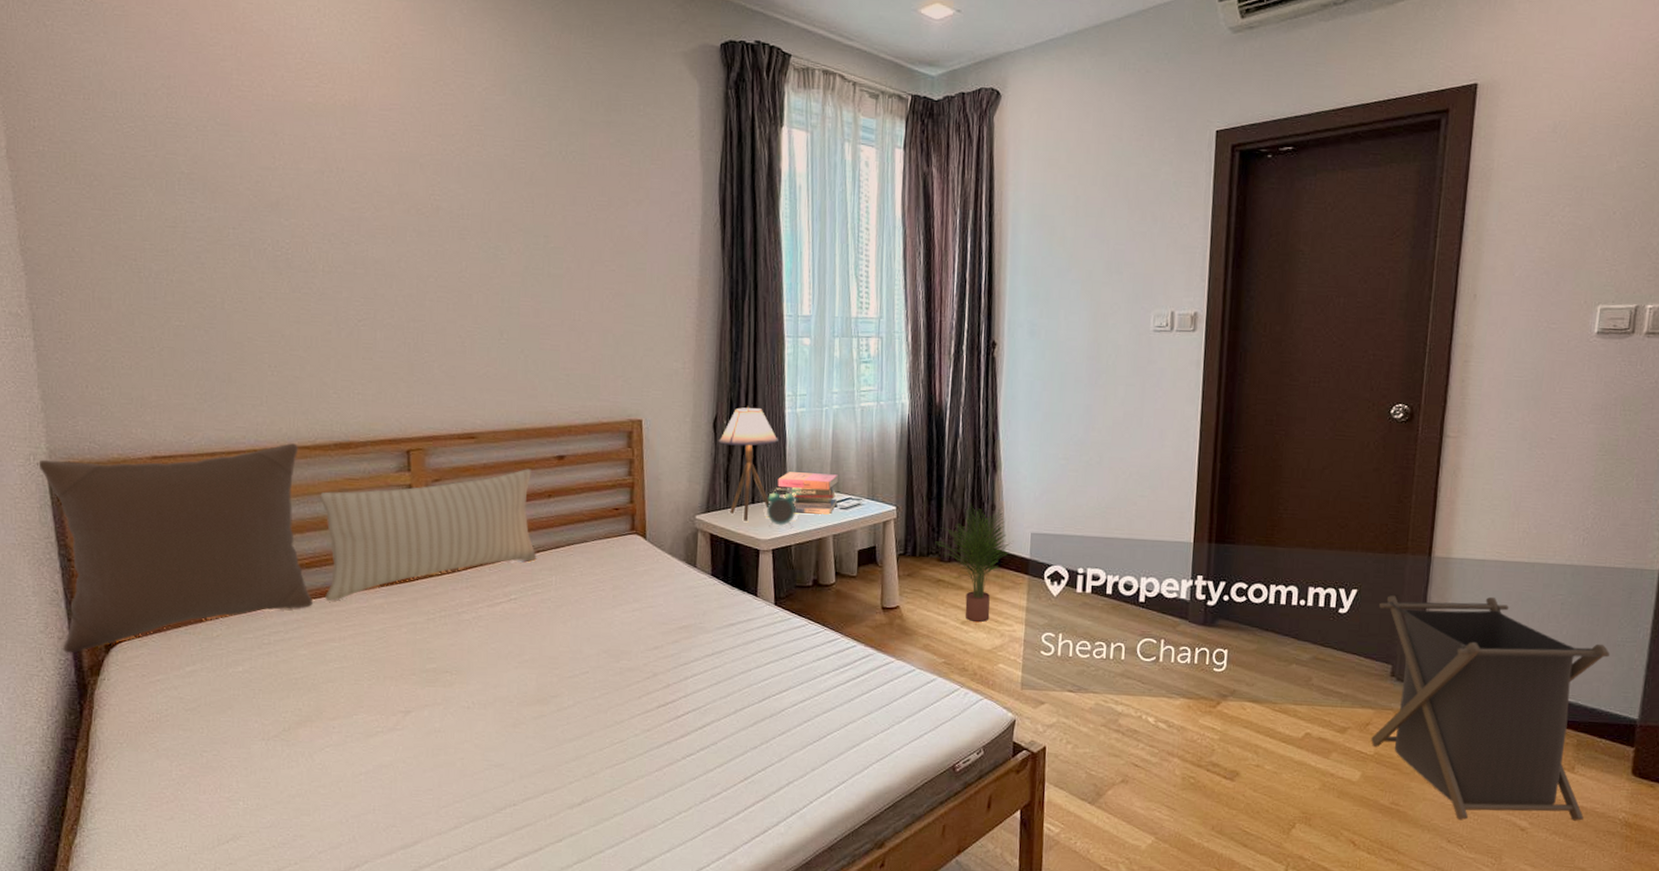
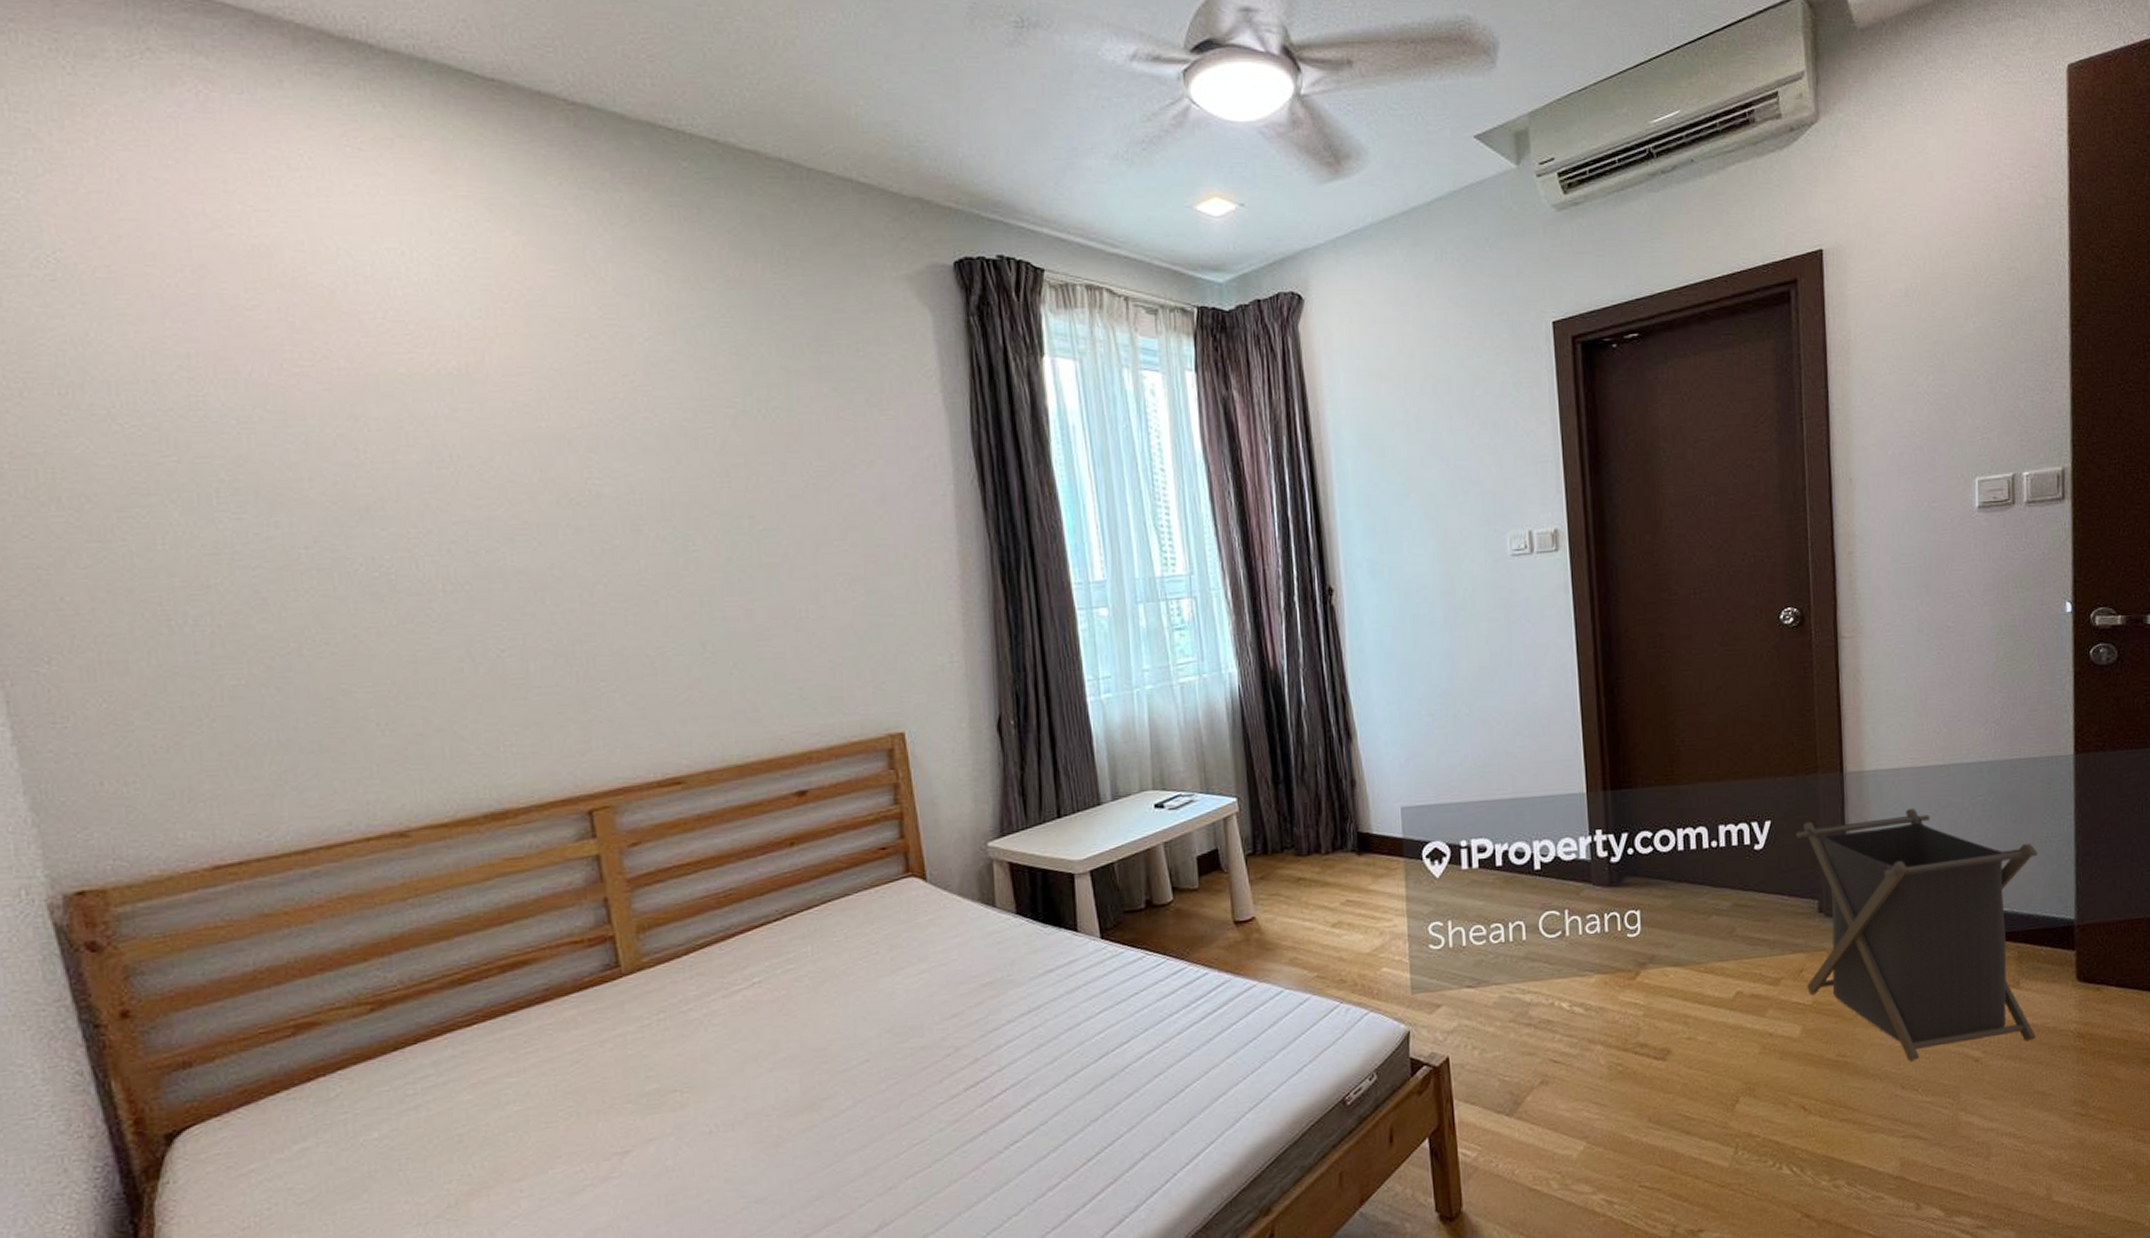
pillow: present [37,443,312,654] -> none [32,822,473,1156]
pillow: present [320,469,537,601] -> none [469,813,784,1023]
table lamp: present [718,405,778,521] -> none [1005,698,1082,841]
alarm clock: present [767,487,797,528] -> none [1077,793,1115,845]
books: present [777,472,839,515] -> none [1087,769,1164,822]
potted plant: present [935,503,1014,622] -> none [1289,780,1382,922]

